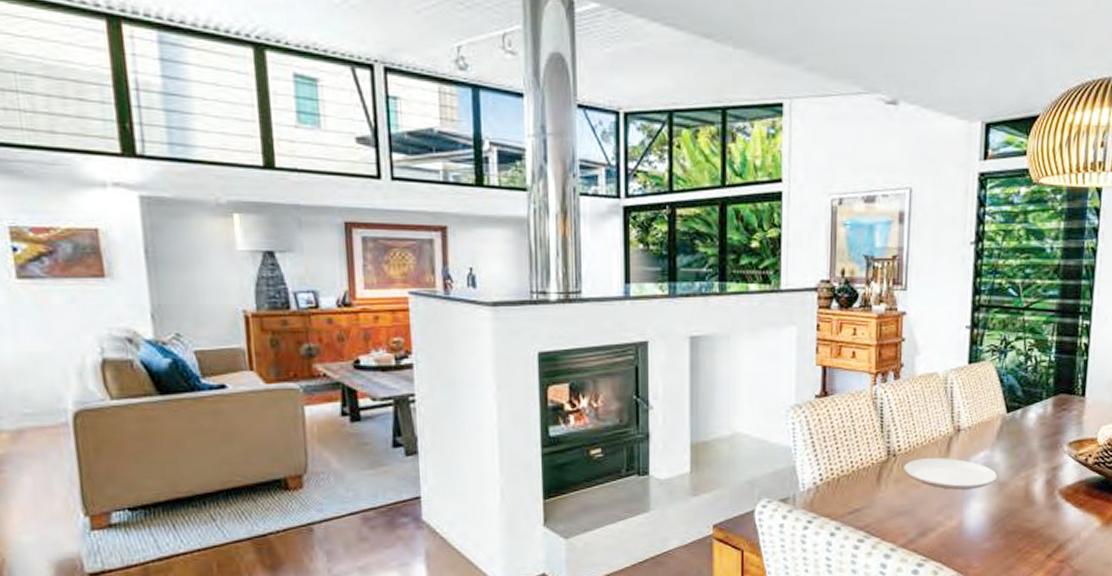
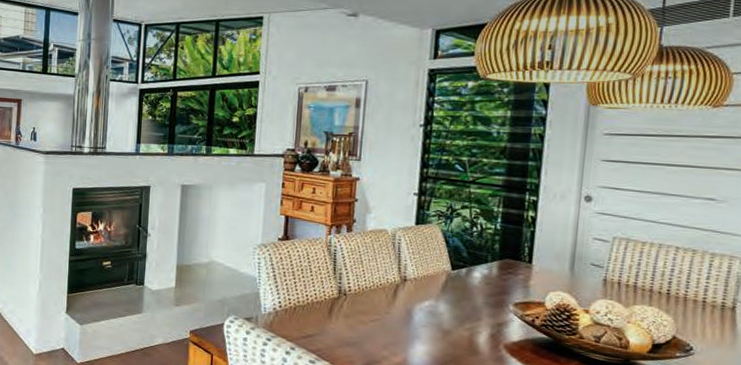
plate: present [904,458,997,490] -> none [353,300,441,333]

